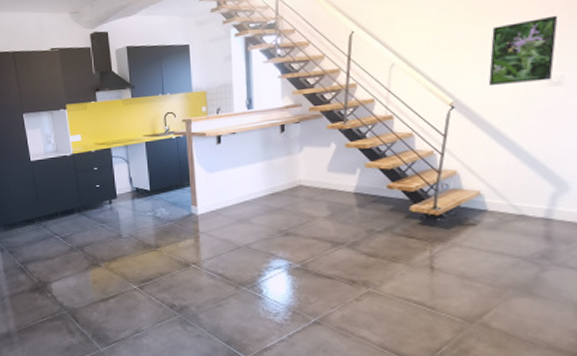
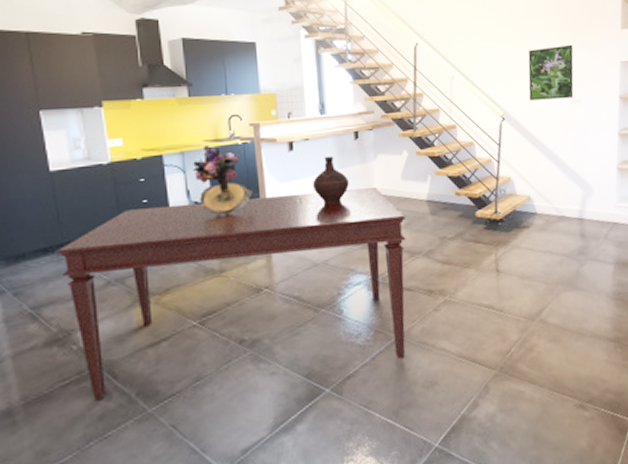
dining table: none [36,179,330,341] -> present [56,188,406,399]
bouquet: none [135,139,184,200] -> present [193,144,253,216]
ceramic jug: none [238,148,273,194] -> present [313,156,349,206]

